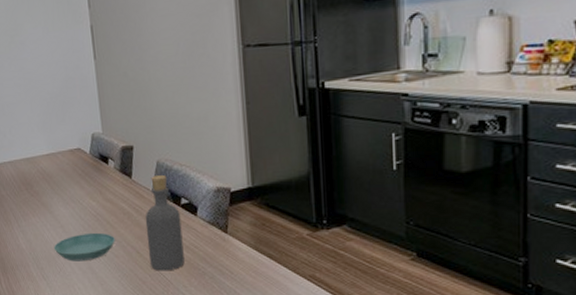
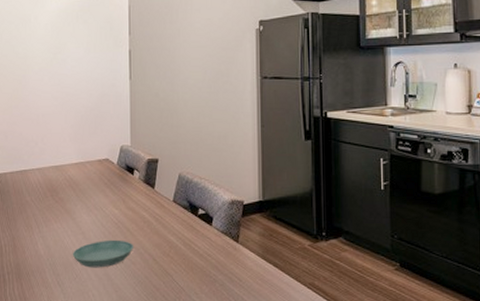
bottle: present [145,175,185,271] -> none [164,187,198,278]

